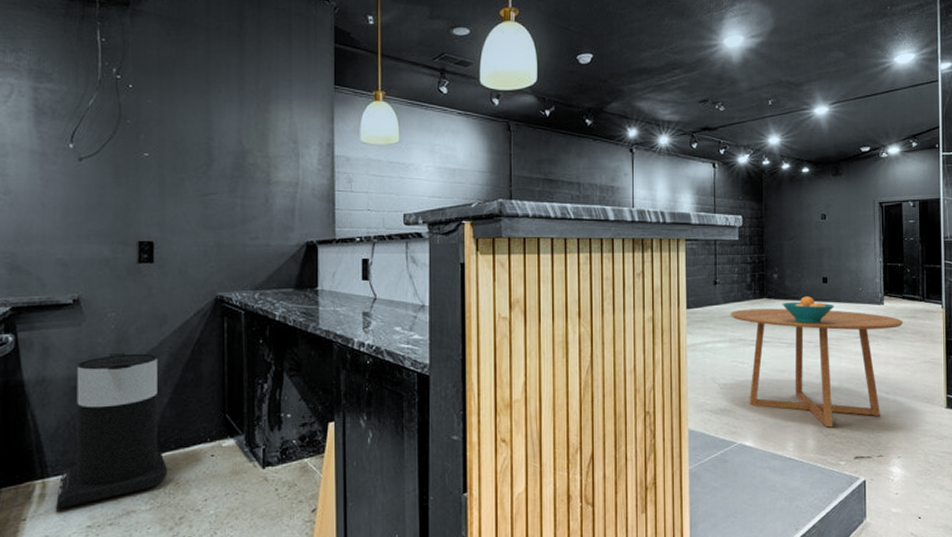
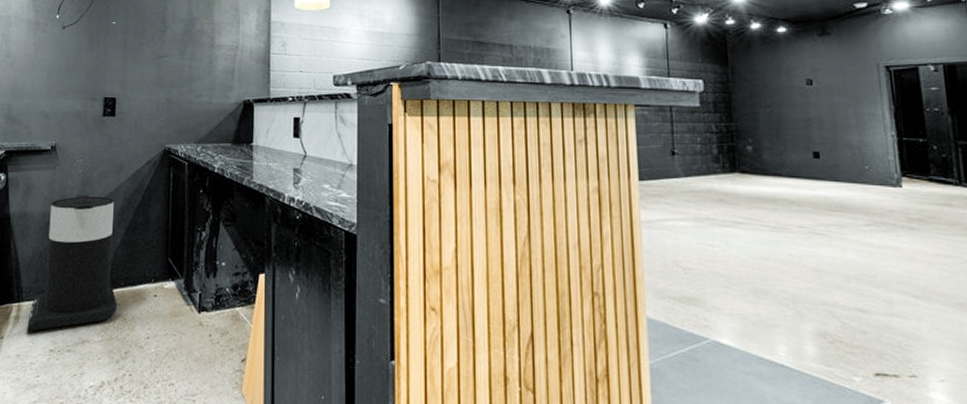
dining table: present [730,308,904,428] -> none [693,184,934,333]
fruit bowl: present [782,296,835,324] -> none [760,173,832,206]

